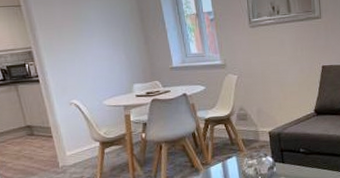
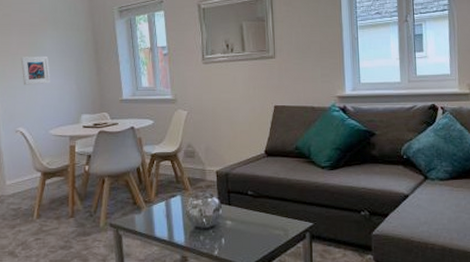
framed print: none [66,26,100,58] -> present [20,56,51,85]

